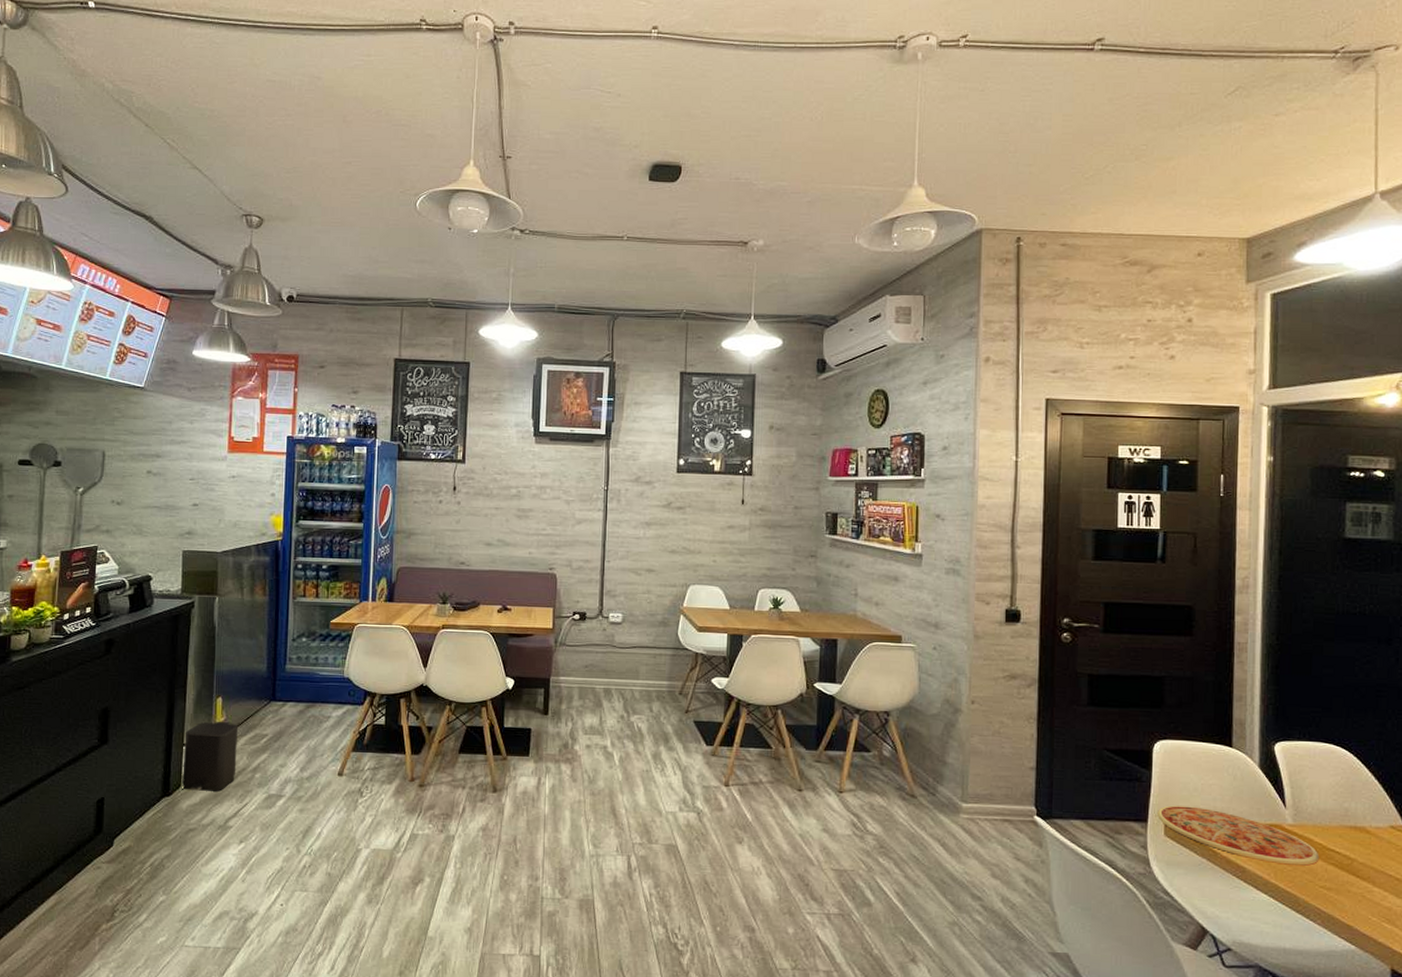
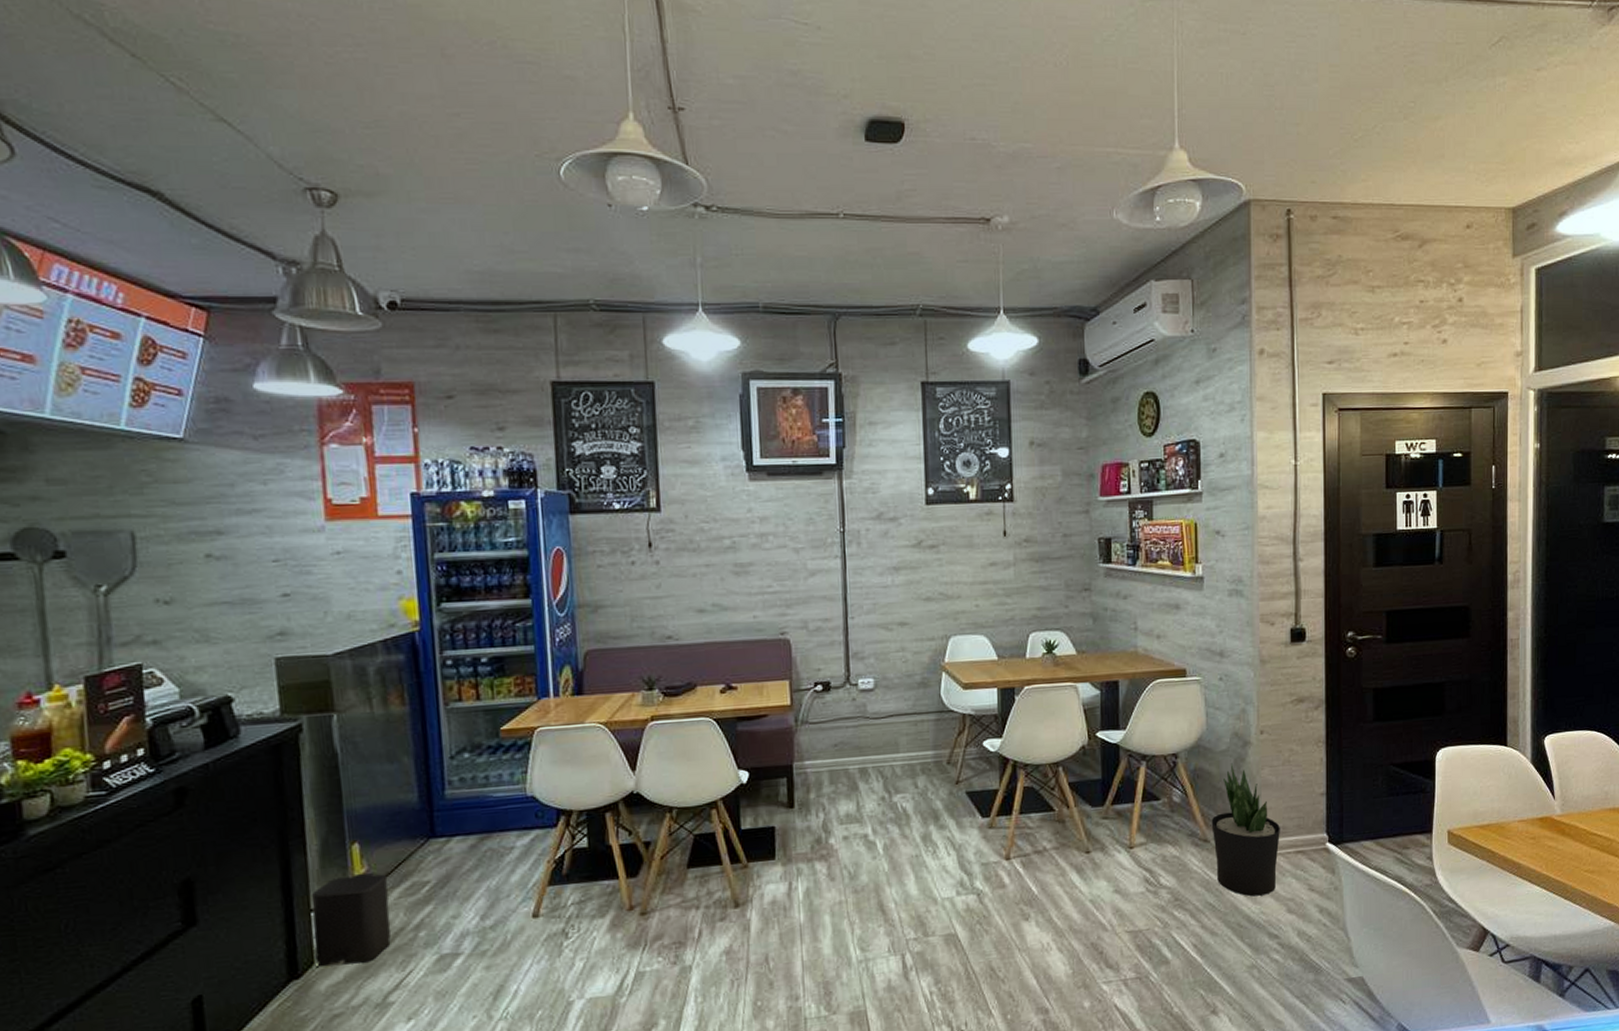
planter: none [919,727,987,857] -> present [1211,763,1280,897]
pizza: present [1158,805,1319,866] -> none [1441,810,1584,856]

